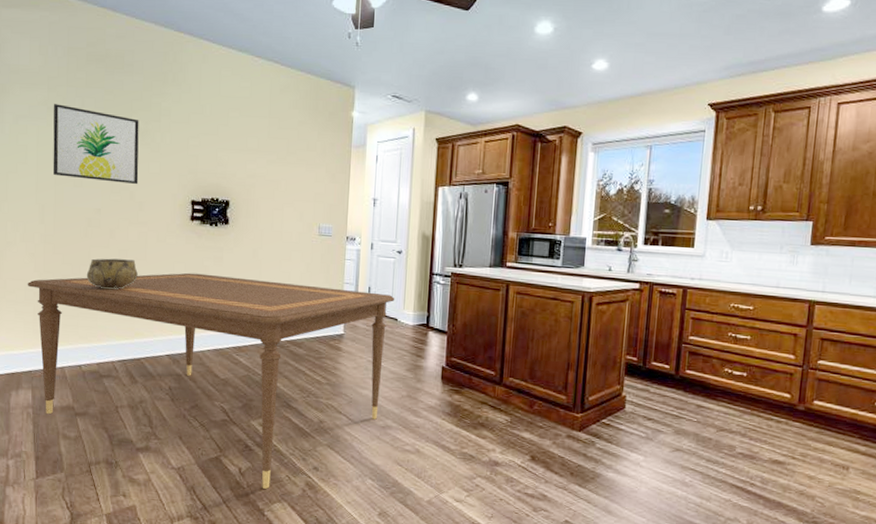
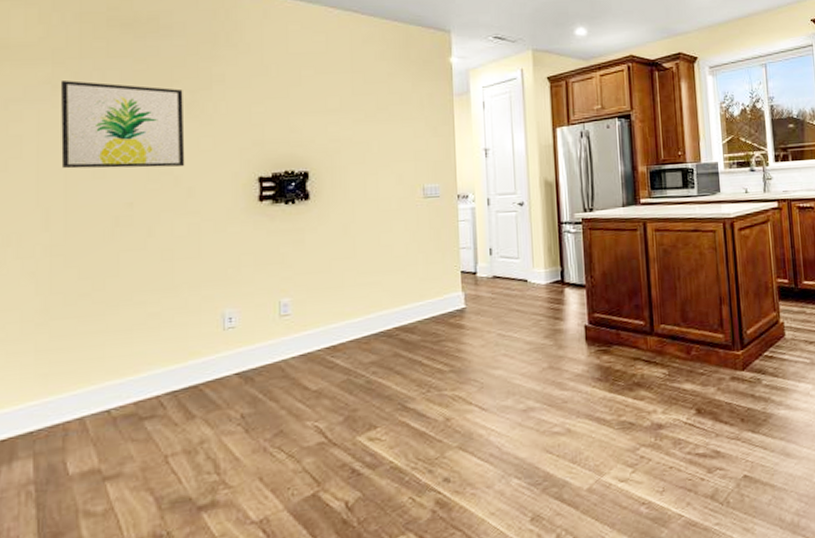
dining table: present [27,272,395,489] -> none [24,253,522,522]
decorative bowl: present [86,258,138,290] -> none [114,260,189,304]

